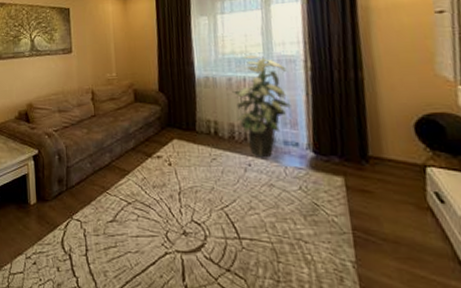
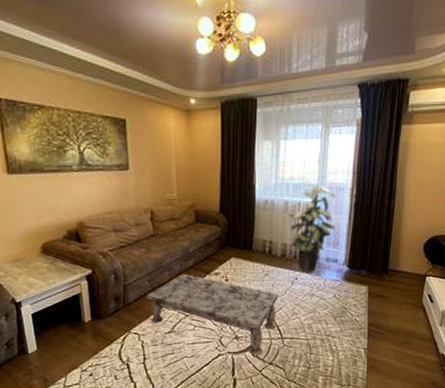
coffee table: none [88,155,231,258] -> present [146,273,279,356]

